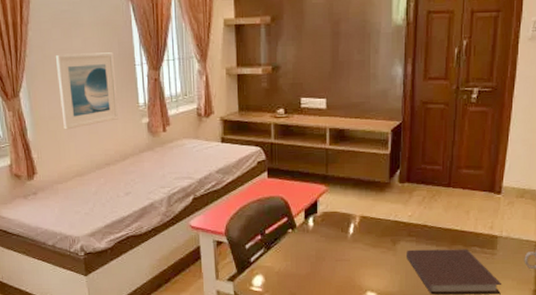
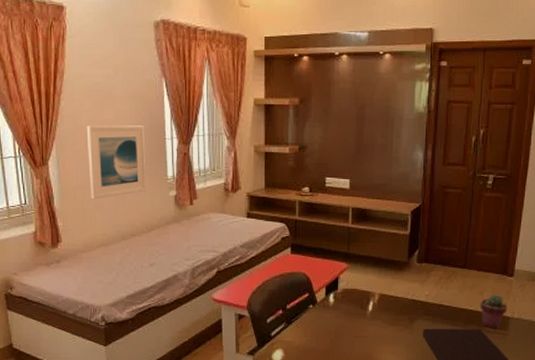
potted succulent: none [466,213,495,249] -> present [480,294,508,329]

